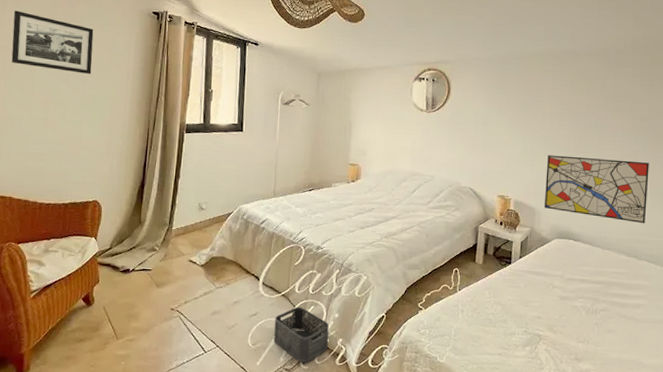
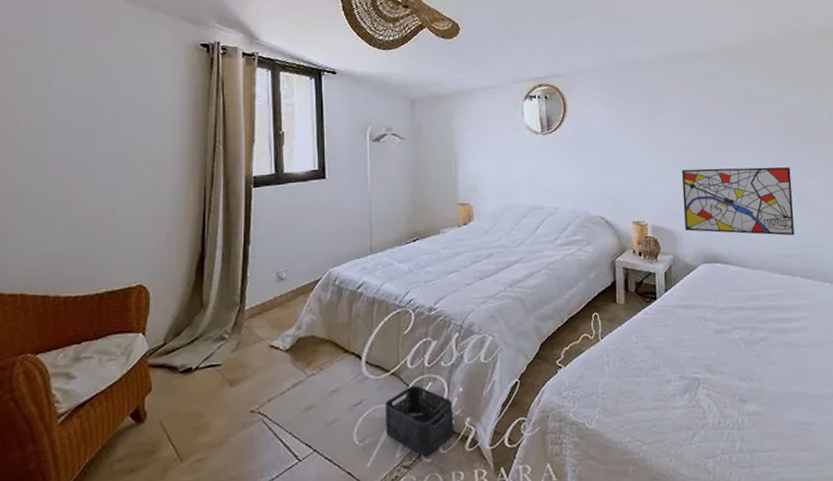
picture frame: present [11,10,94,75] -> none [15,55,126,127]

